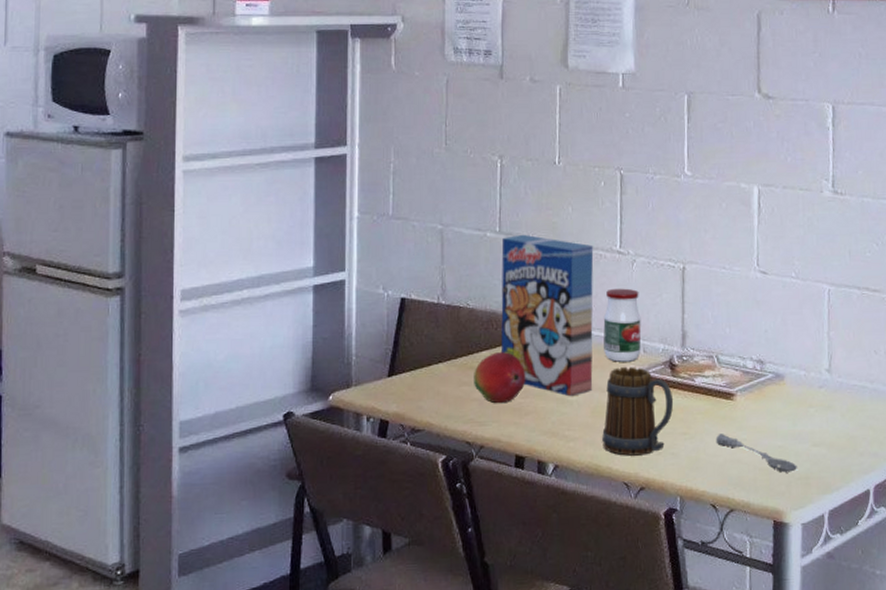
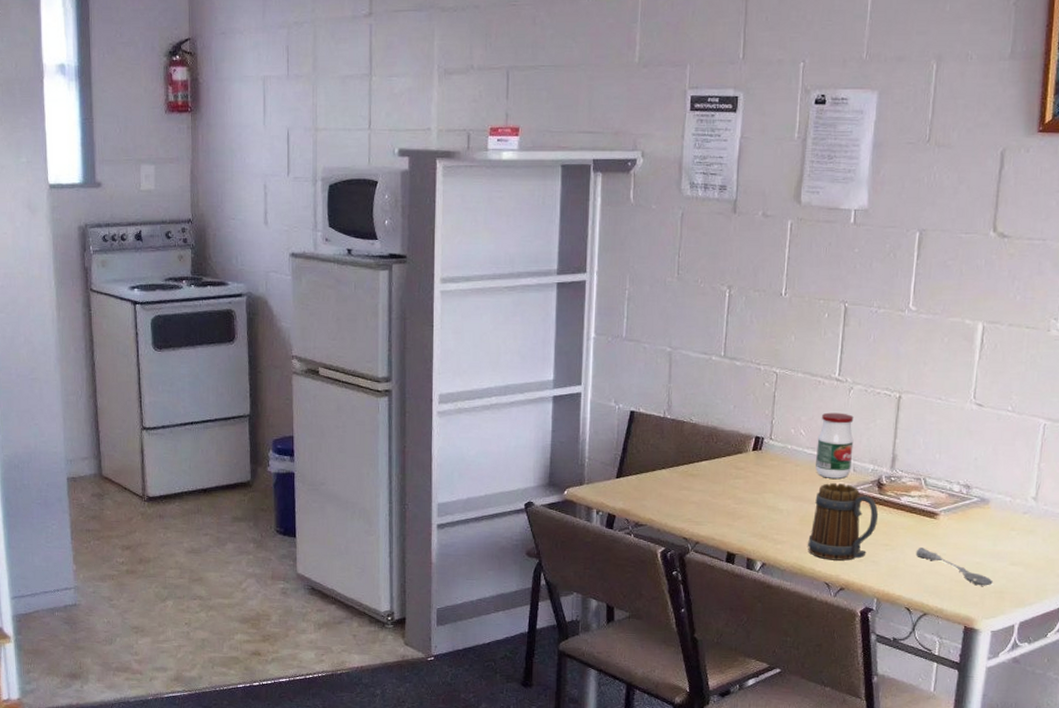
fruit: present [474,352,526,404] -> none [693,463,741,508]
cereal box: present [501,234,594,397] -> none [720,359,813,506]

